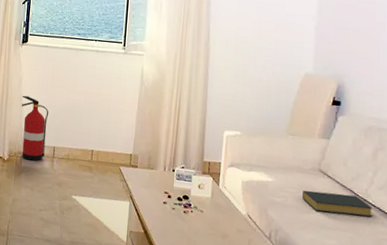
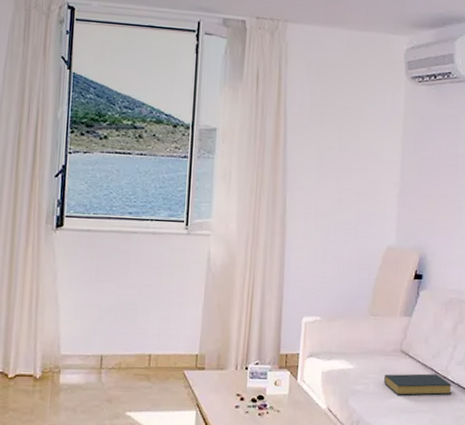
fire extinguisher: present [21,95,49,161] -> none [56,294,94,375]

